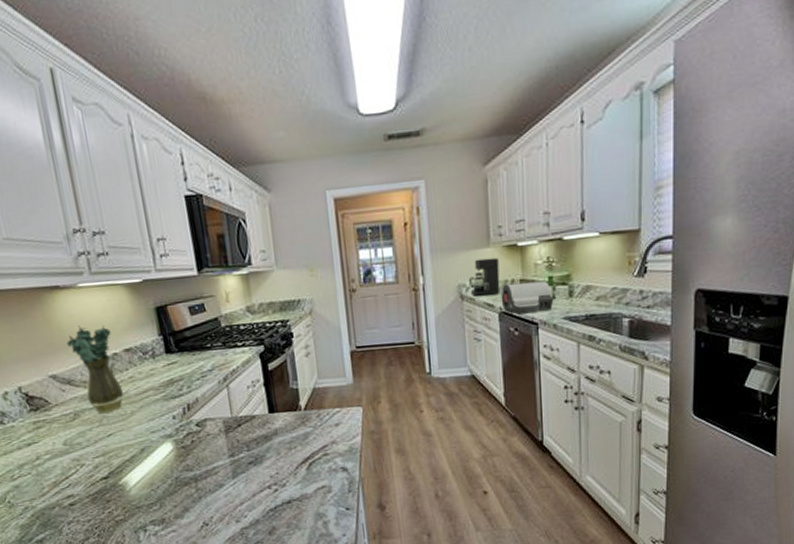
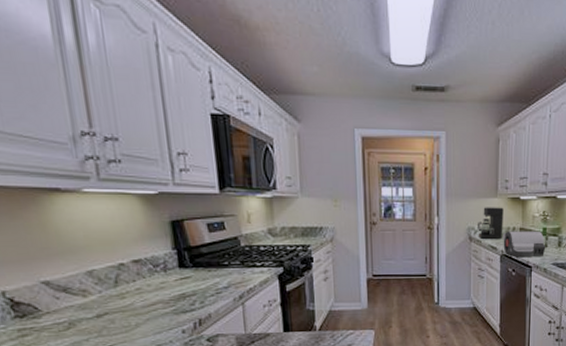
vase: present [66,325,125,414] -> none [65,232,130,325]

